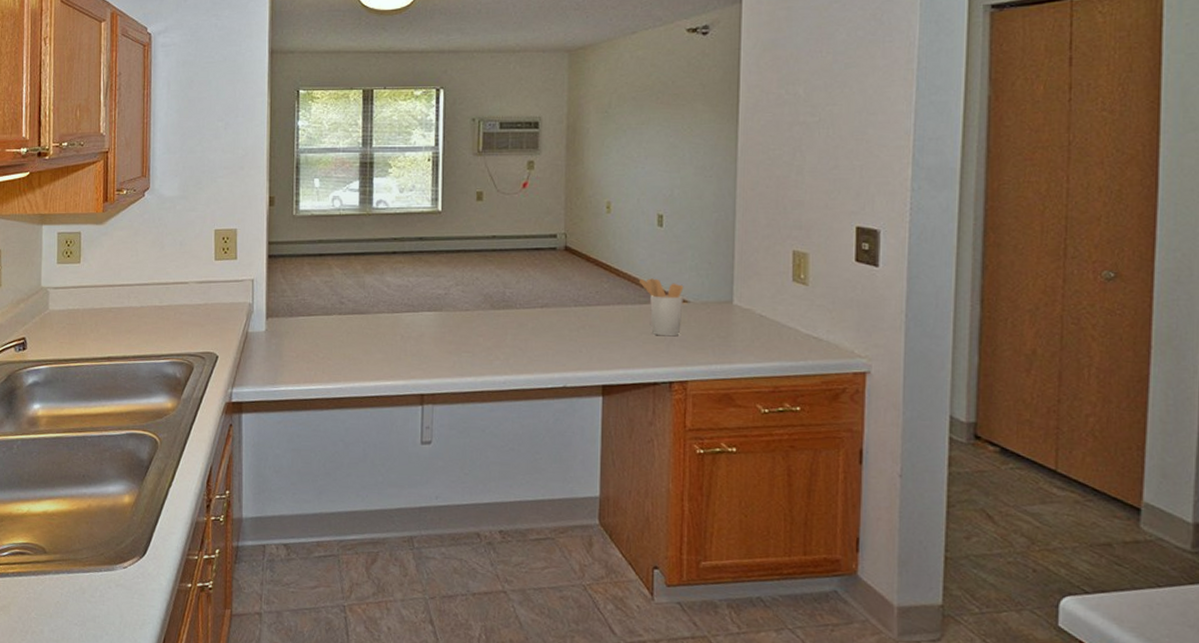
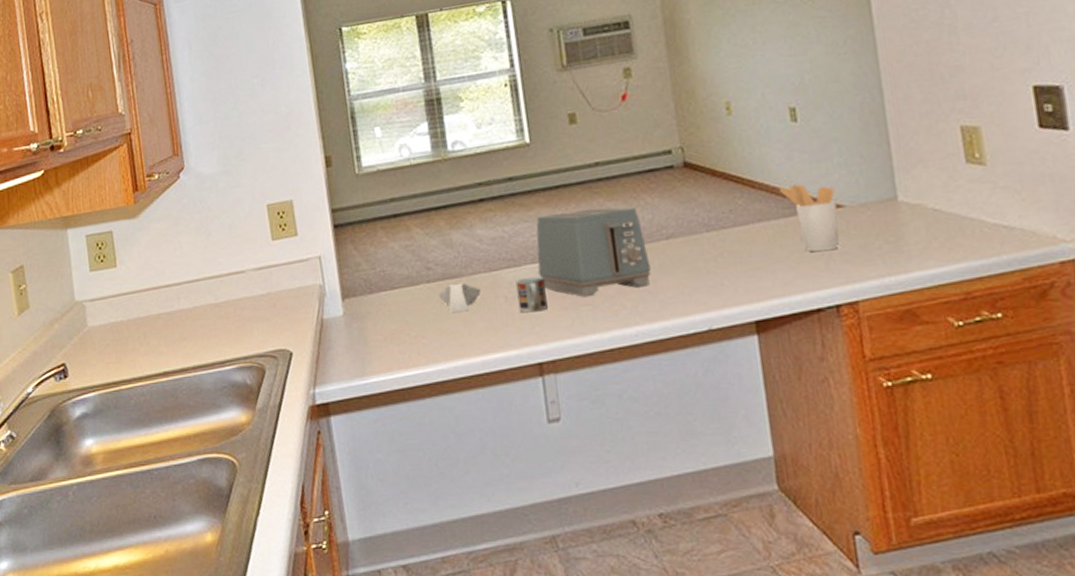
spoon rest: none [346,318,383,343] -> present [438,282,482,313]
cup: none [411,323,436,352] -> present [515,276,548,313]
toaster: none [432,272,525,346] -> present [536,207,651,298]

